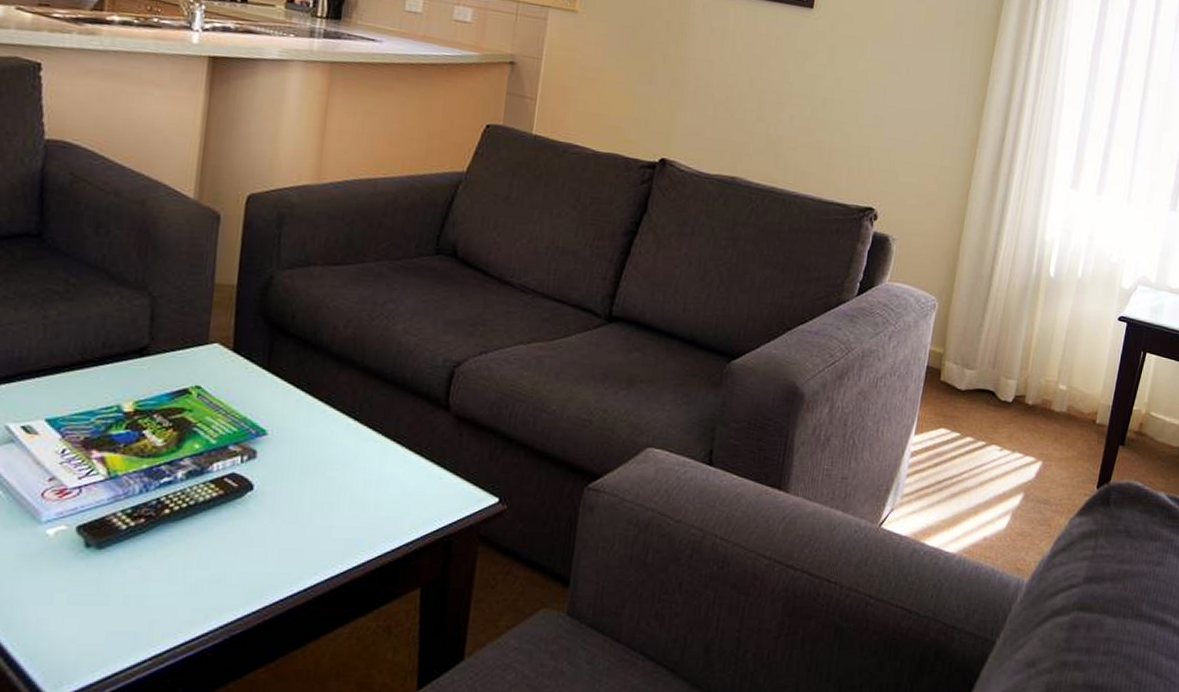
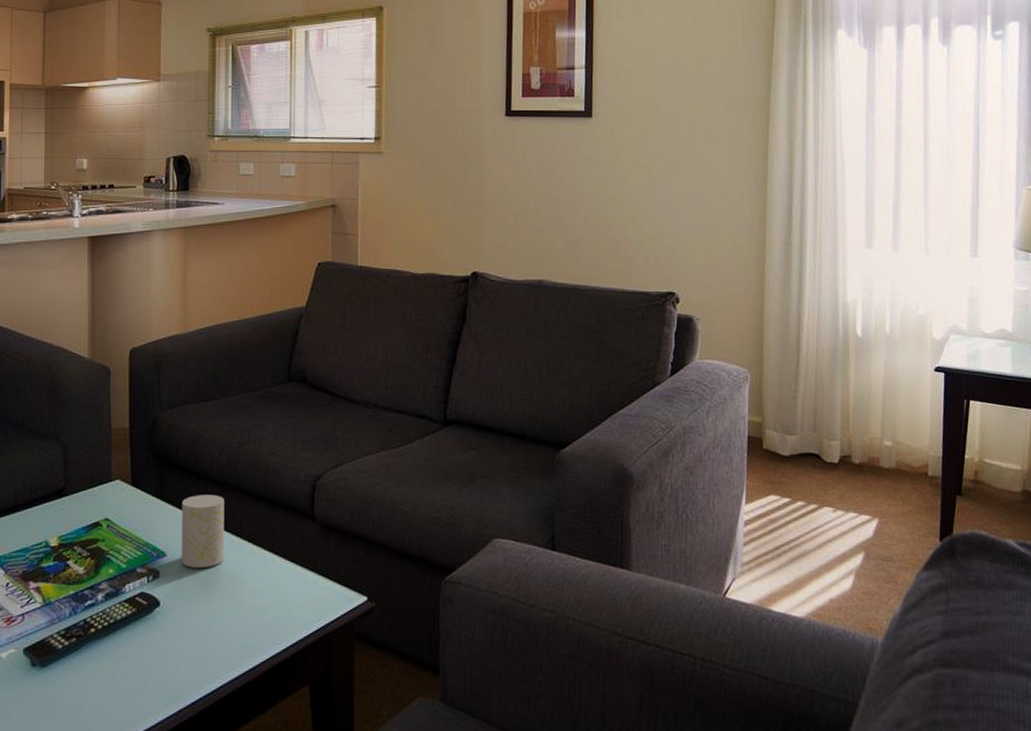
cup: none [284,369,345,452] -> present [181,494,225,568]

